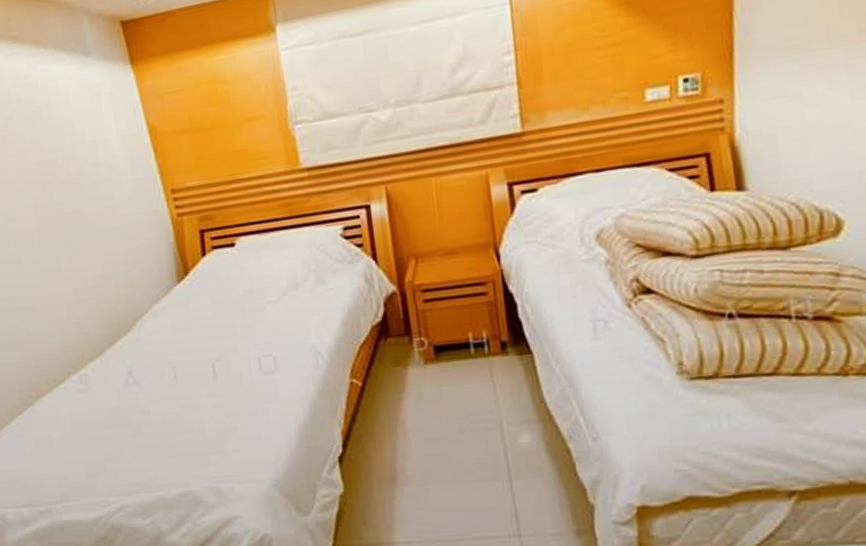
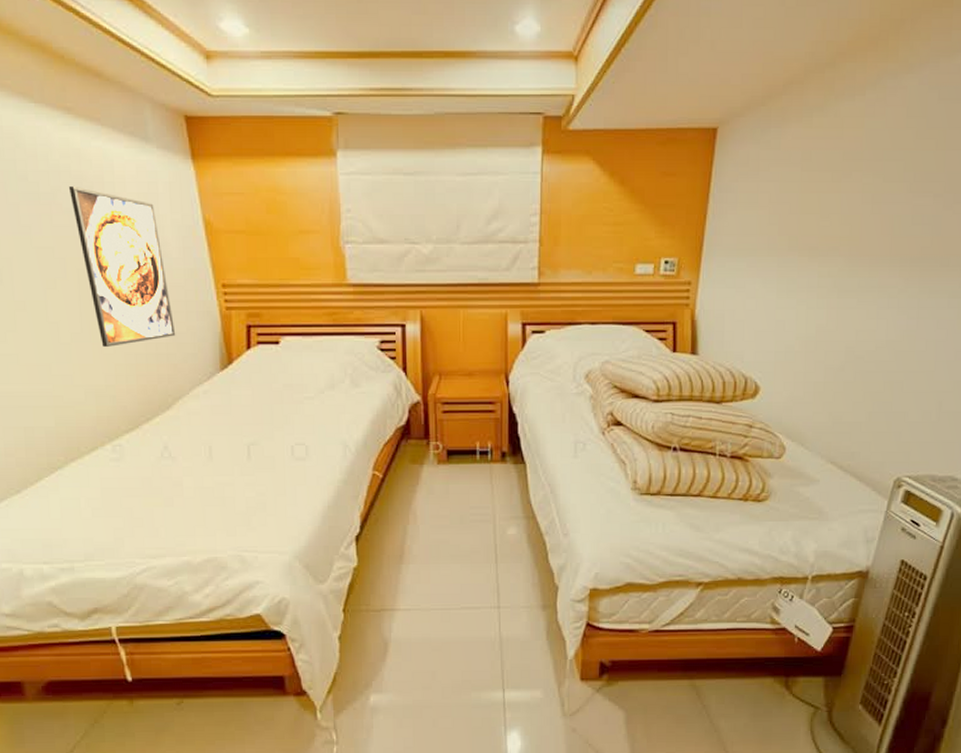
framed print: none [20,112,130,274] -> present [69,185,176,348]

